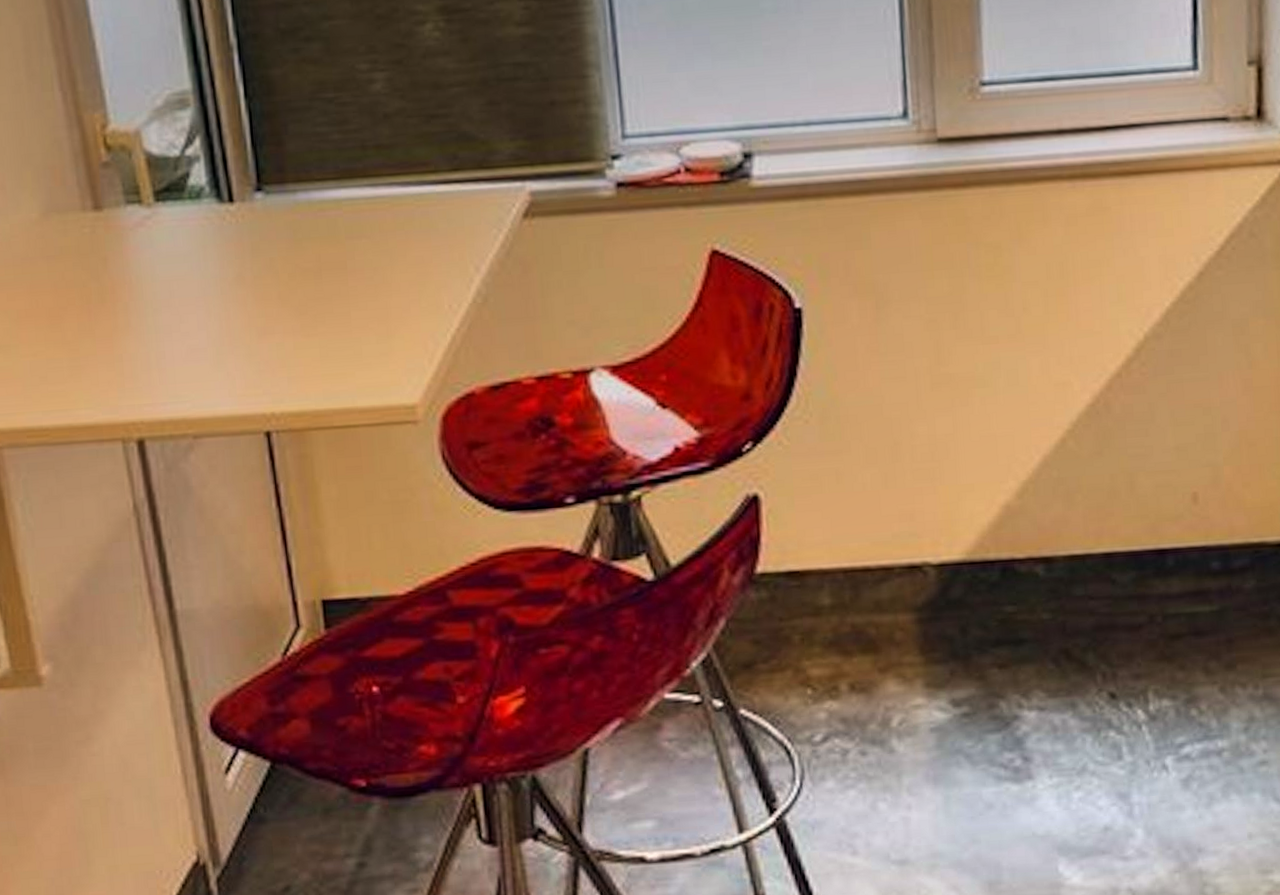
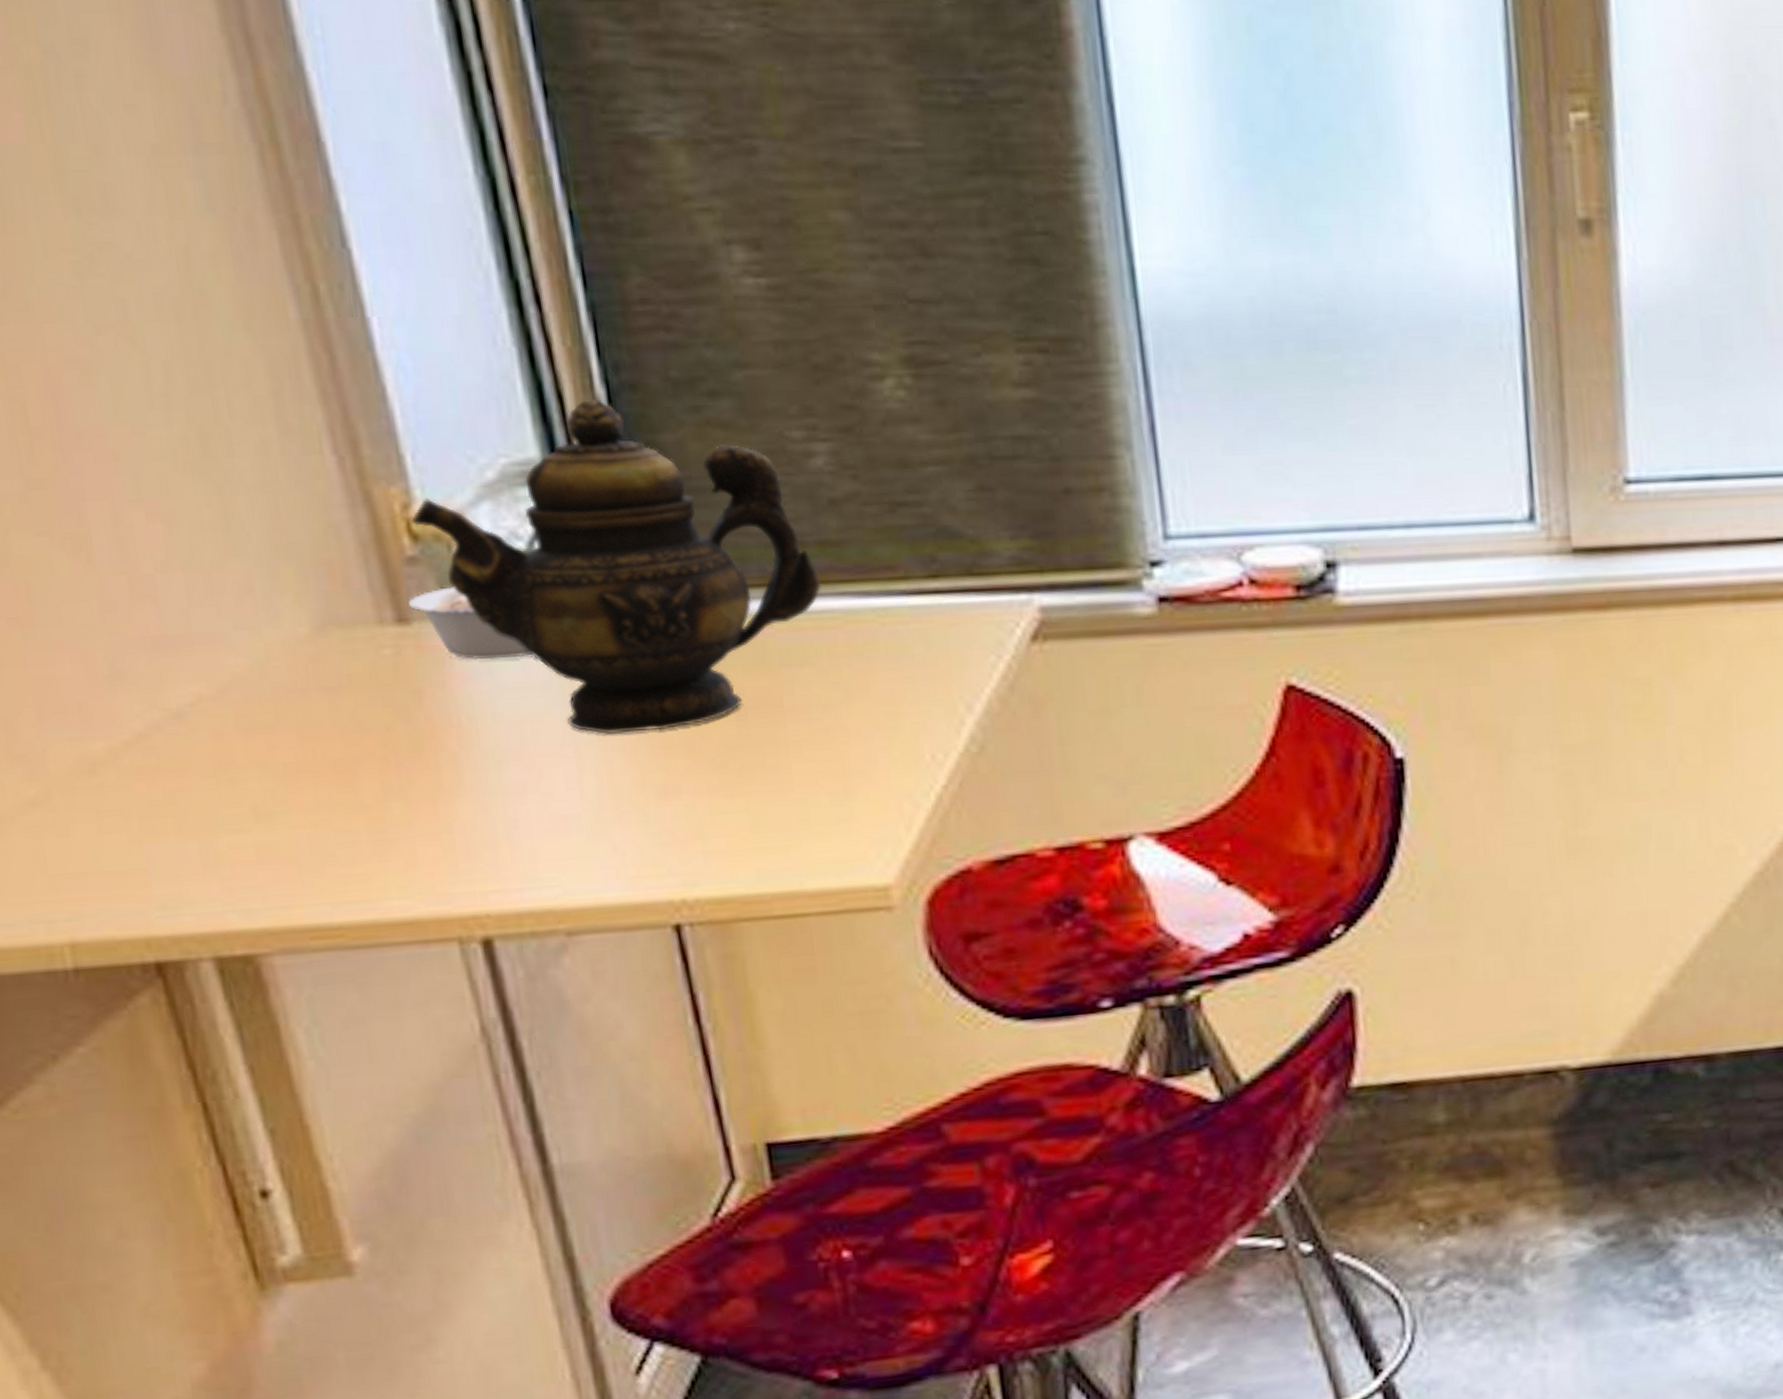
legume: none [102,182,179,236] -> present [409,585,531,660]
teapot: none [107,46,377,289] -> present [411,399,822,734]

